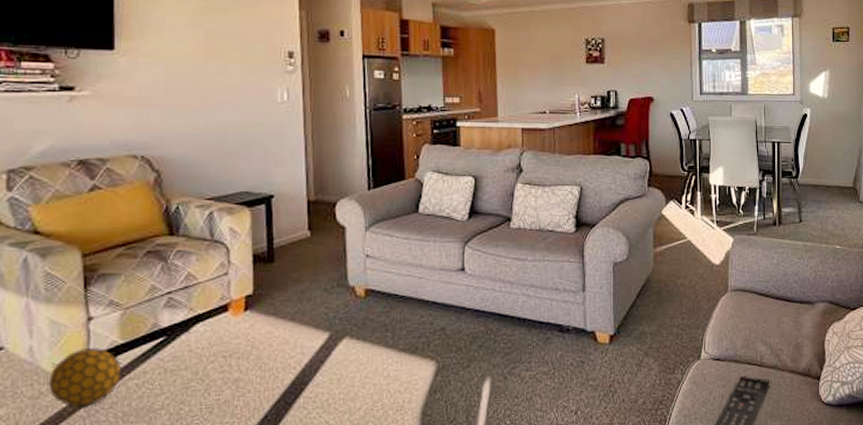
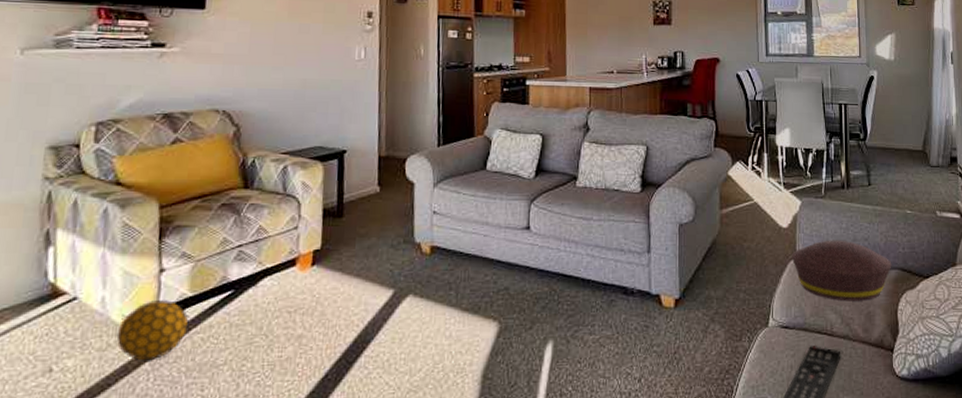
cushion: none [723,275,820,334] -> present [791,240,892,301]

